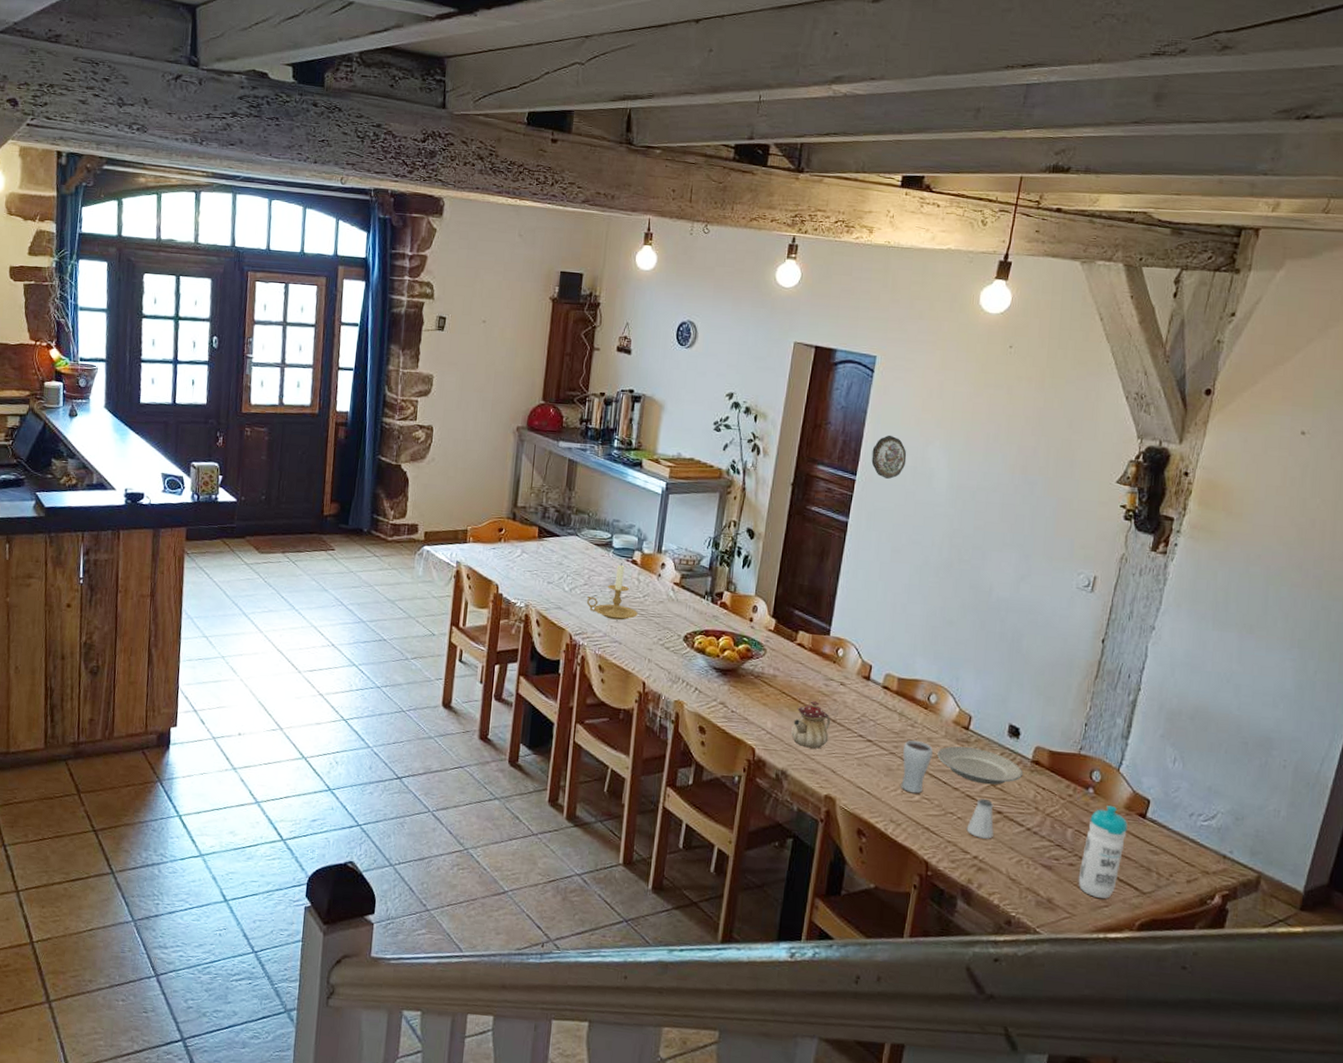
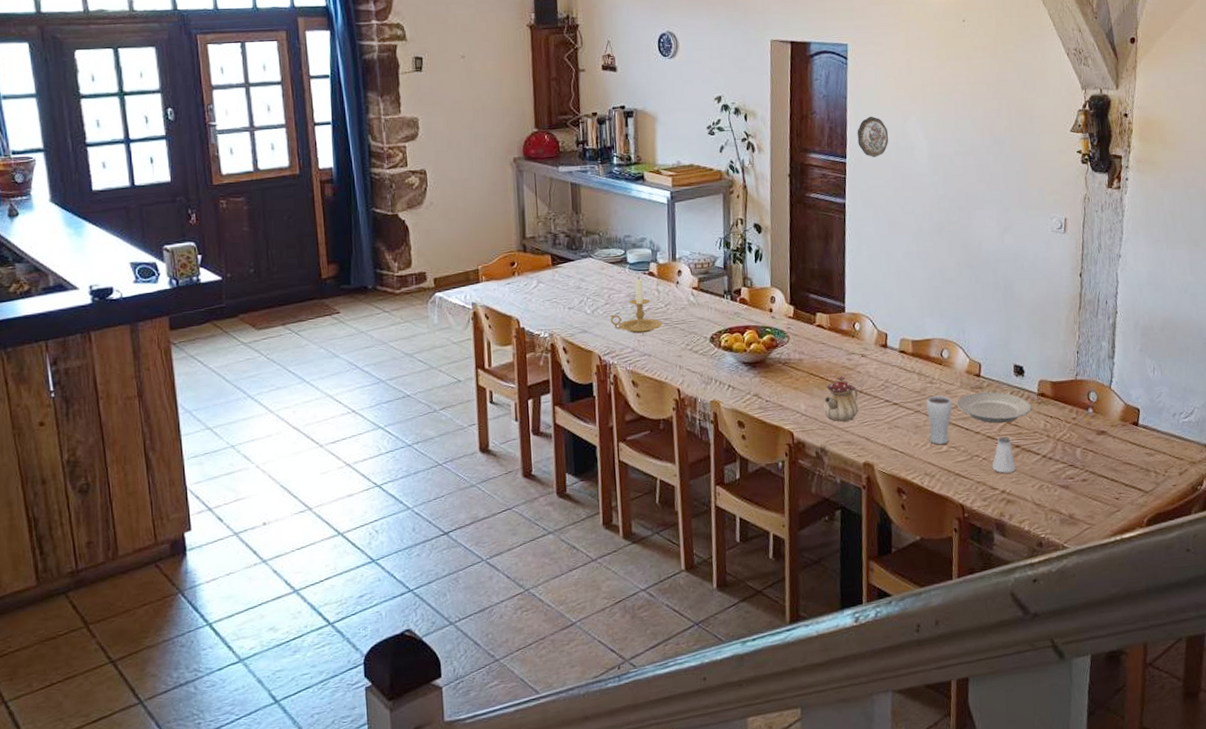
water bottle: present [1078,806,1128,899] -> none [1091,420,1125,505]

